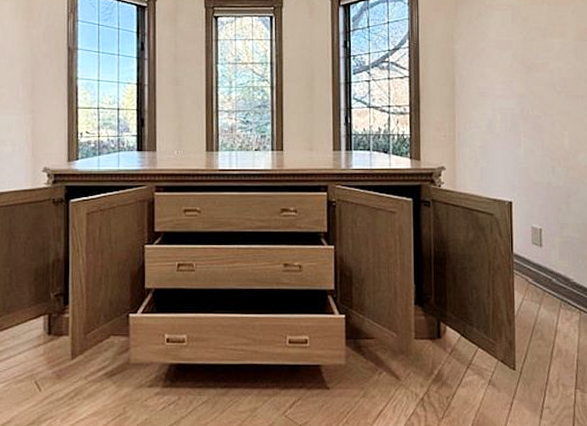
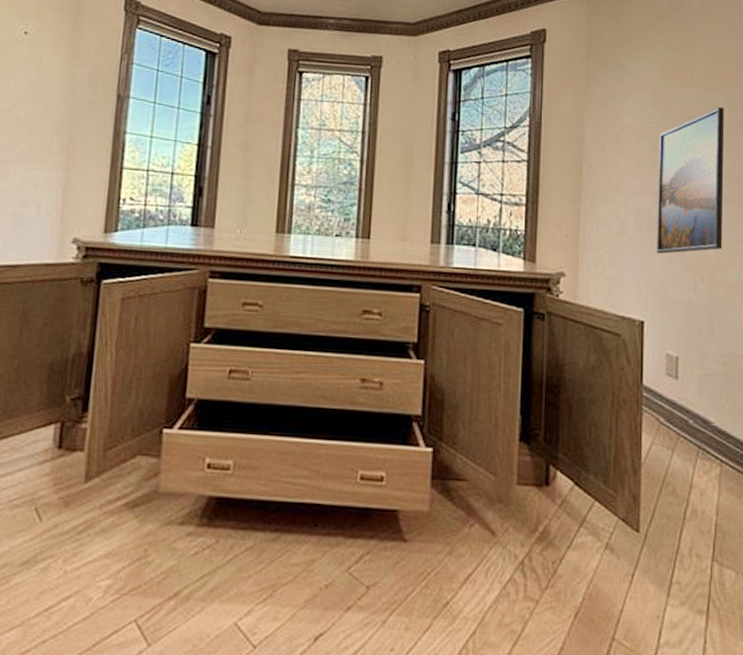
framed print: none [518,19,575,145] -> present [657,107,725,254]

